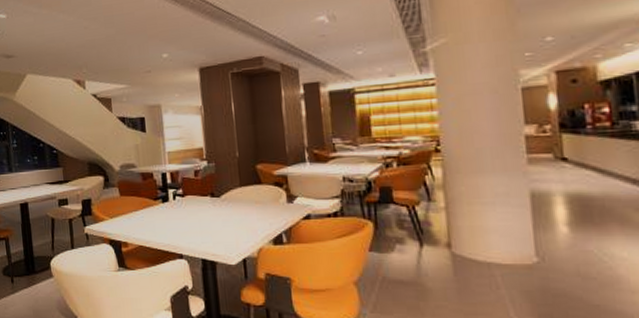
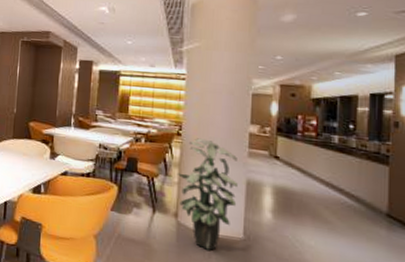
indoor plant: none [442,151,522,280] -> present [177,138,238,251]

